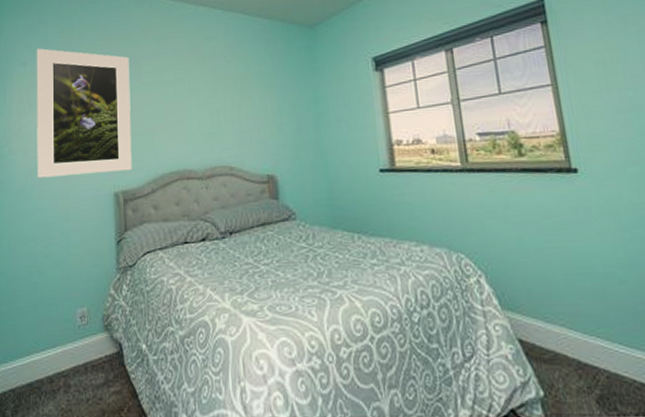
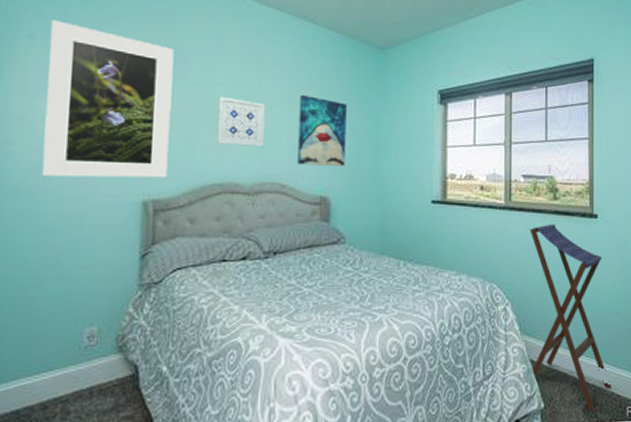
wall art: none [168,92,211,135] -> present [215,96,265,147]
wall art: none [239,80,287,147] -> present [297,94,347,166]
stool: none [495,183,631,403] -> present [529,224,612,412]

